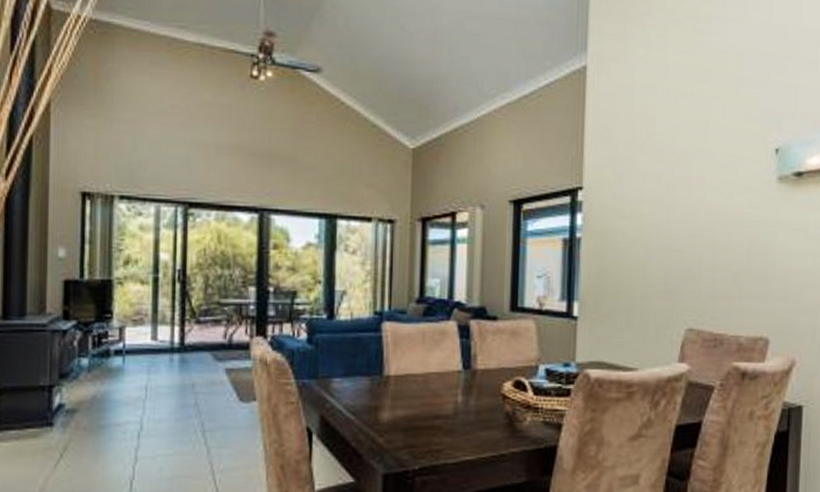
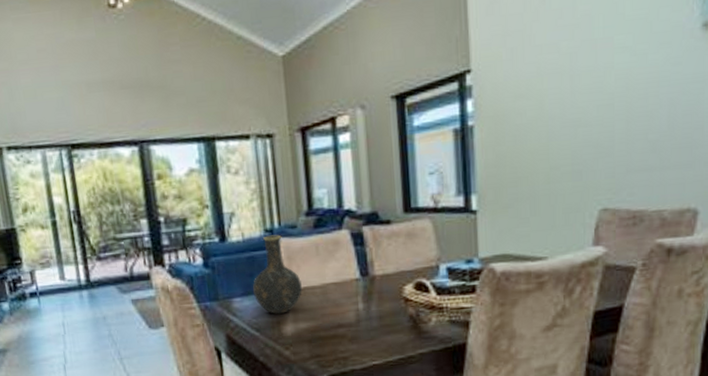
vase: none [354,318,405,400] -> present [252,234,303,315]

